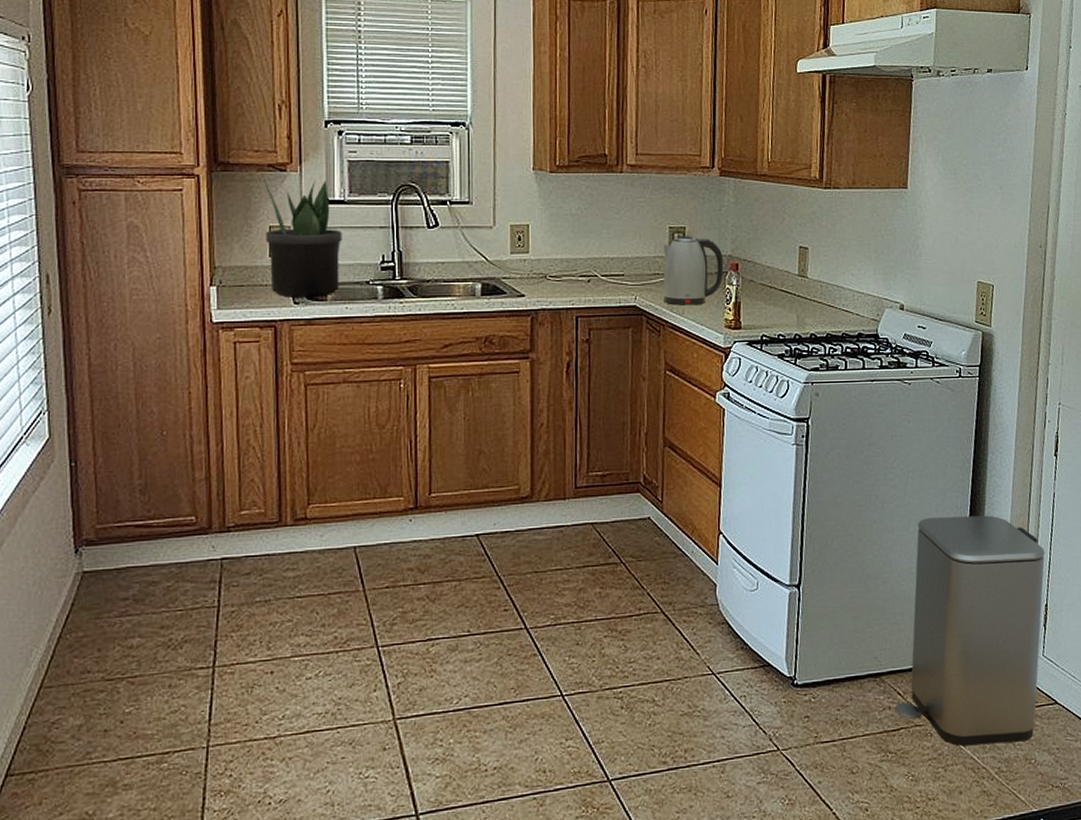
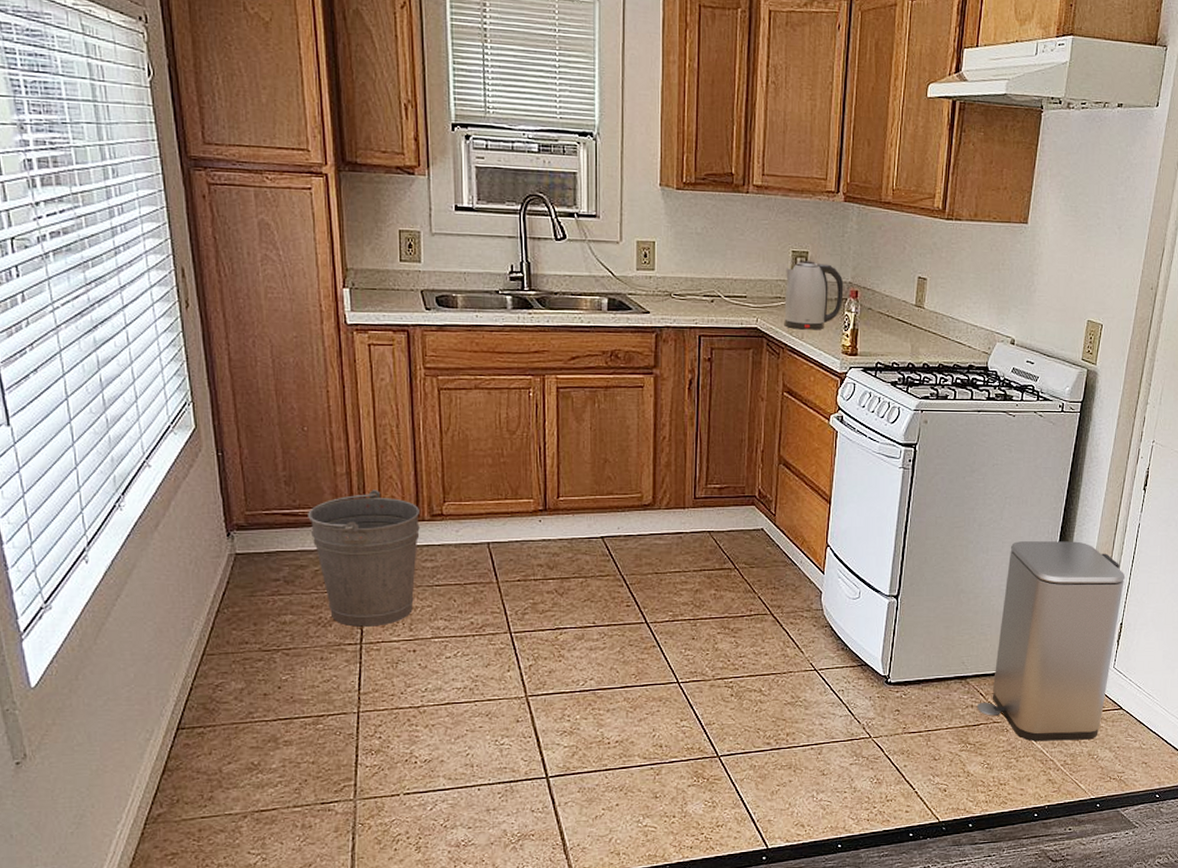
bucket: none [163,494,282,648] -> present [308,490,420,627]
planter: present [264,179,342,297] -> none [392,181,471,304]

